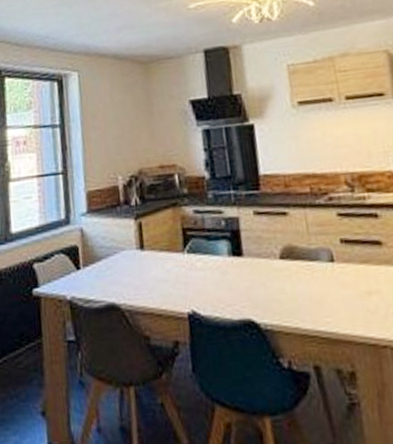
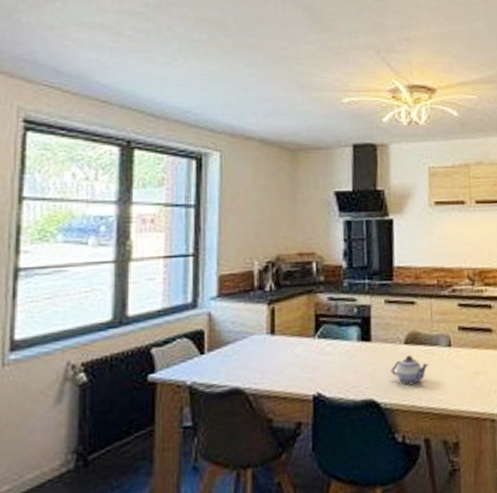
teapot: none [267,271,311,305] -> present [391,355,429,385]

